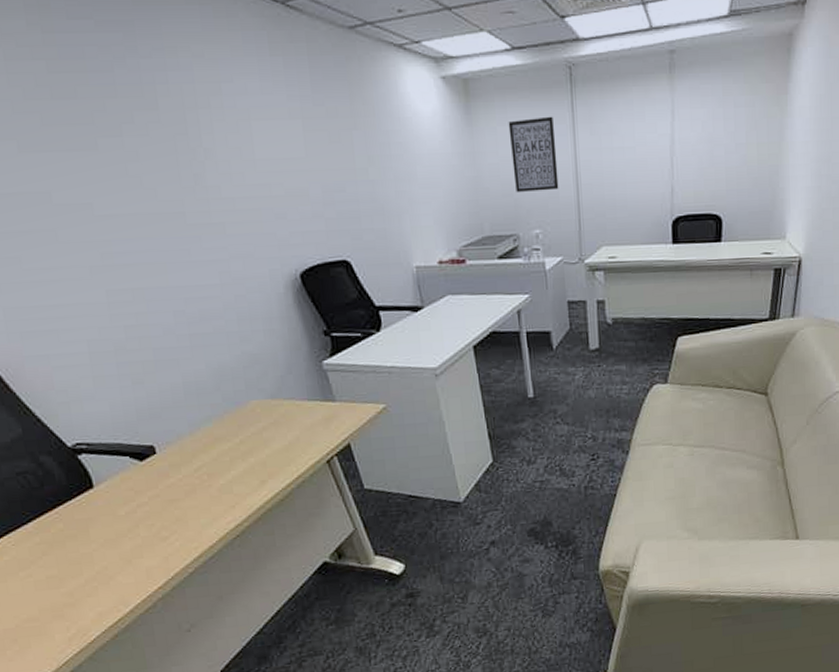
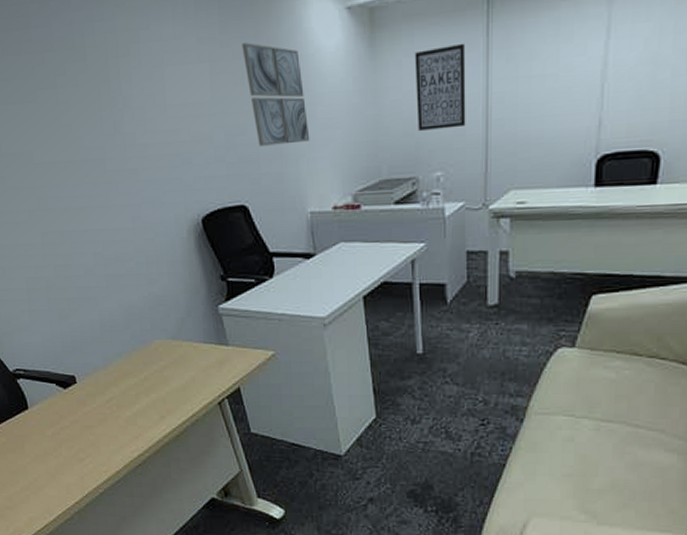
wall art: none [336,103,412,203] -> present [241,42,310,146]

